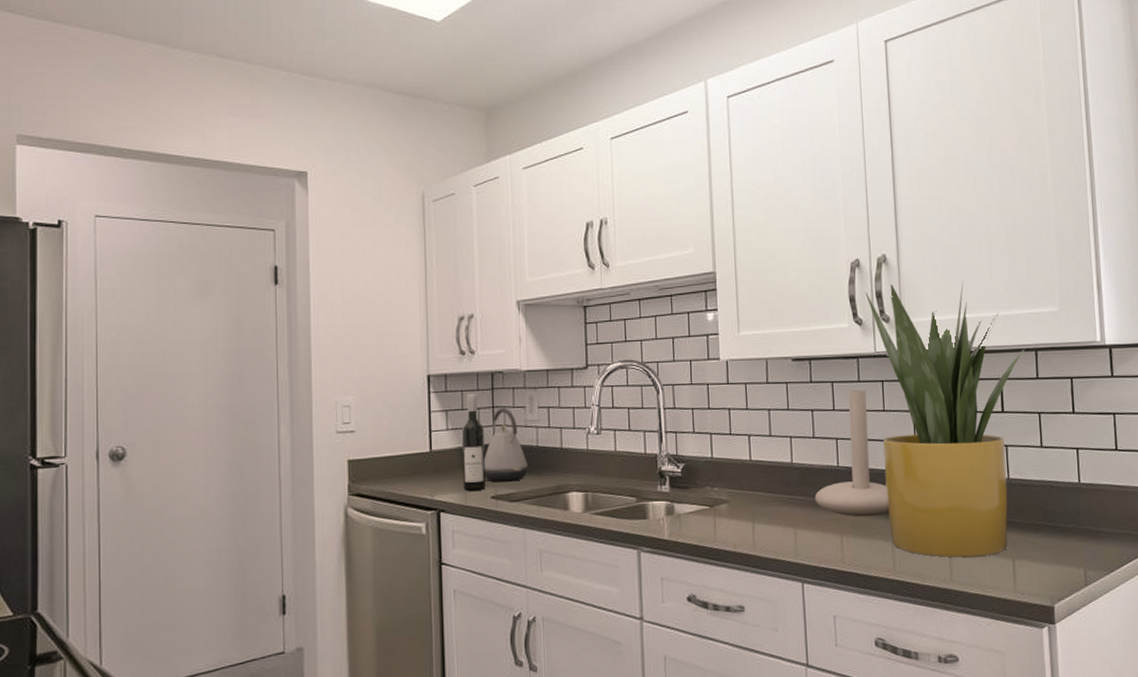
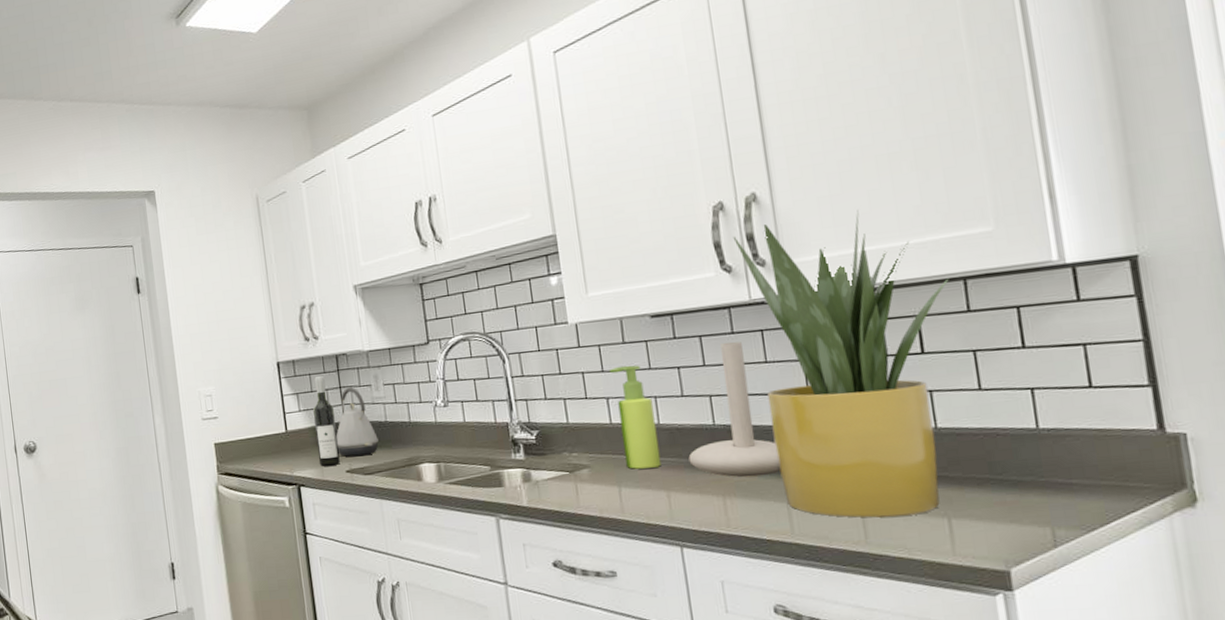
soap dispenser: none [753,405,791,506] -> present [609,365,662,469]

